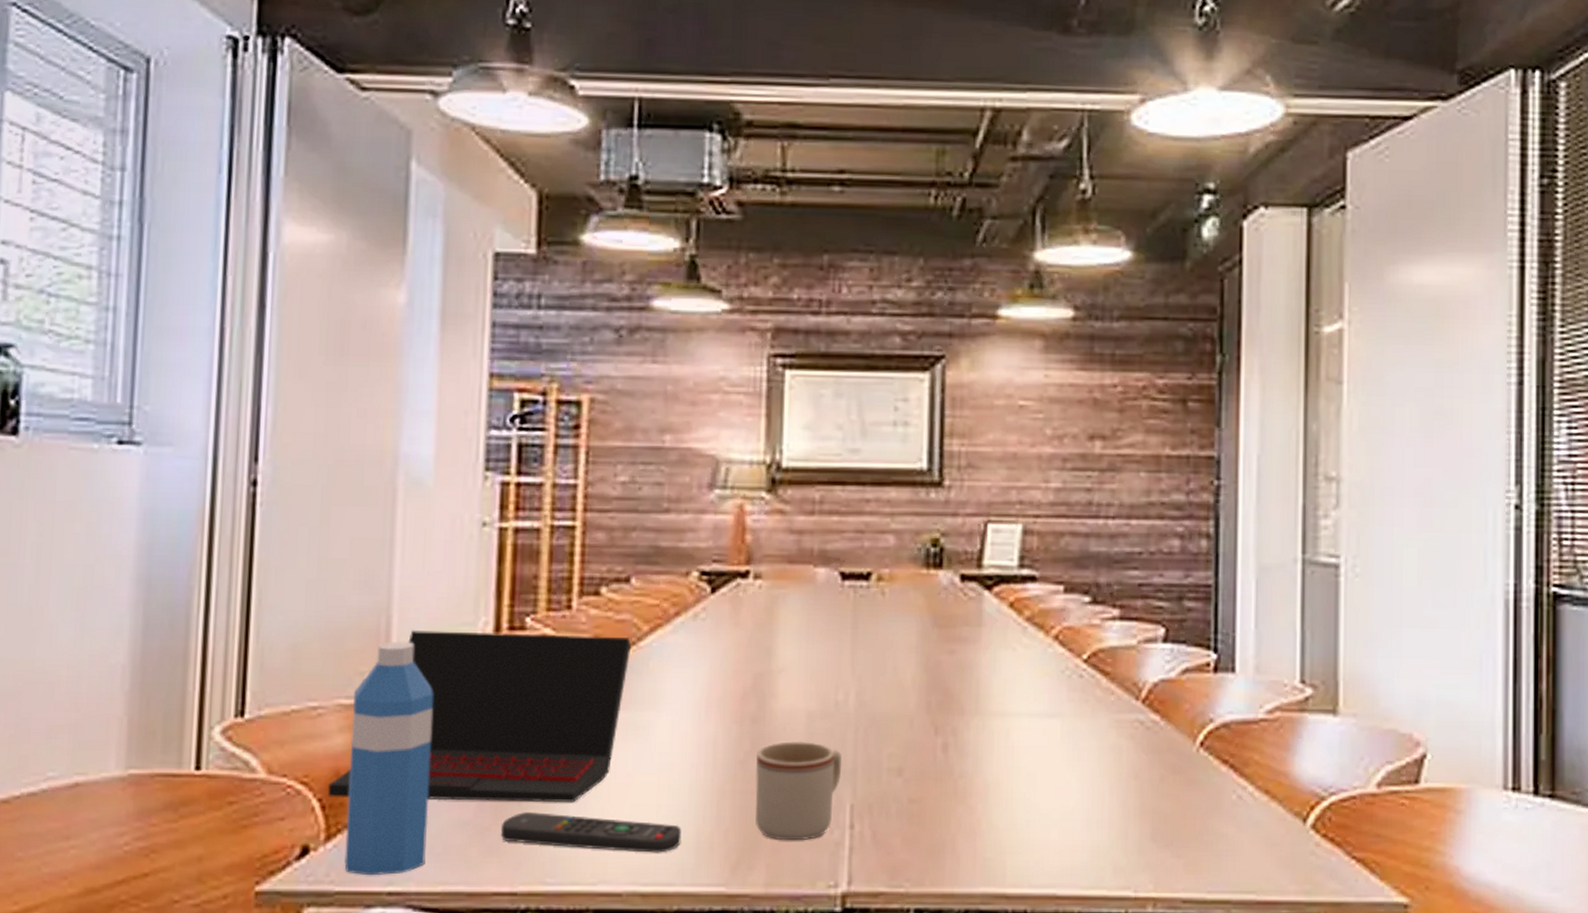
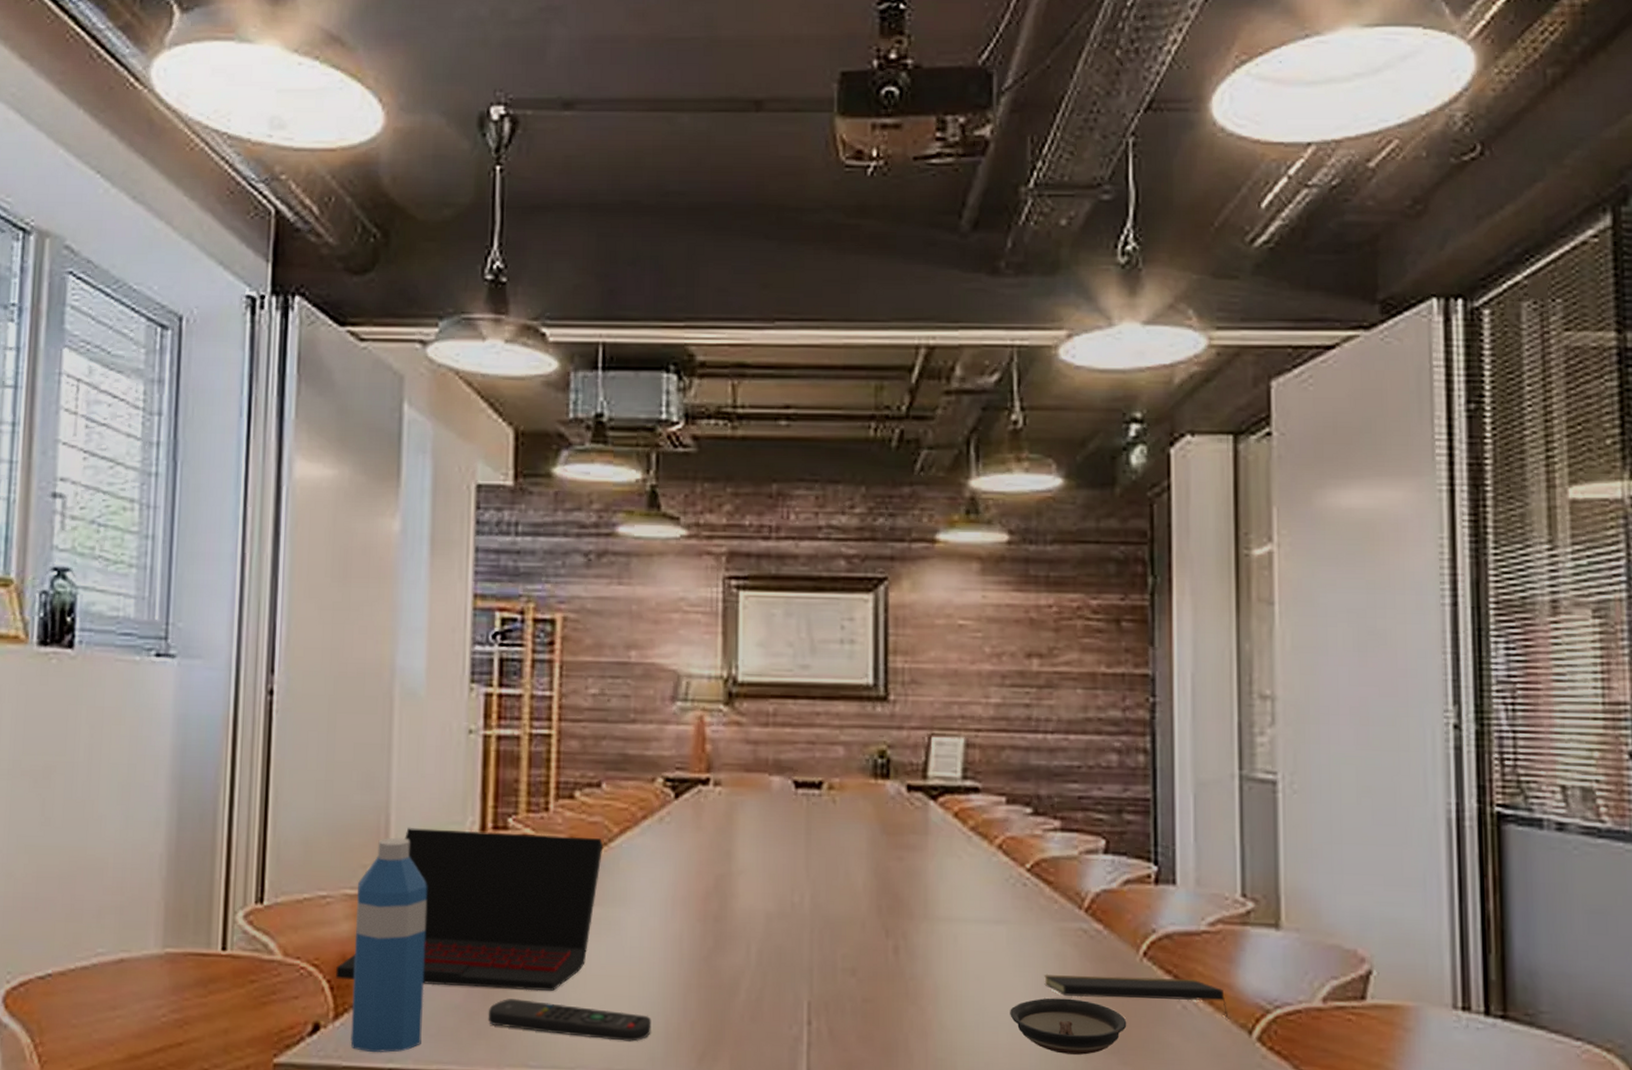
mug: present [755,741,842,841] -> none [718,940,799,1035]
saucer: none [1062,792,1181,849] -> present [1010,997,1127,1055]
notepad: none [1098,767,1283,808] -> present [1044,974,1228,1019]

